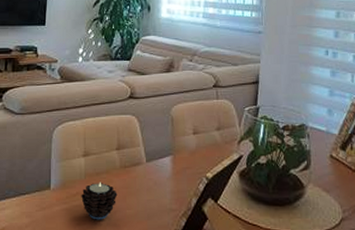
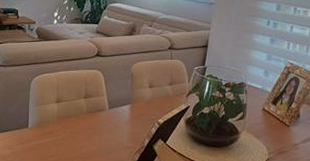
candle: present [81,181,118,220] -> none [53,123,84,153]

